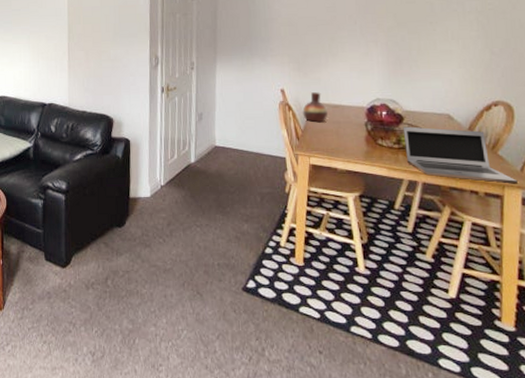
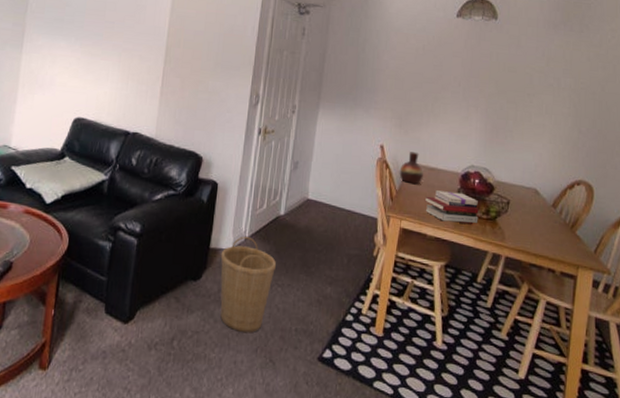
basket: none [140,185,192,270] -> present [220,237,276,334]
books: none [332,126,390,156] -> present [425,190,479,225]
laptop: present [402,126,518,184] -> none [492,197,591,266]

